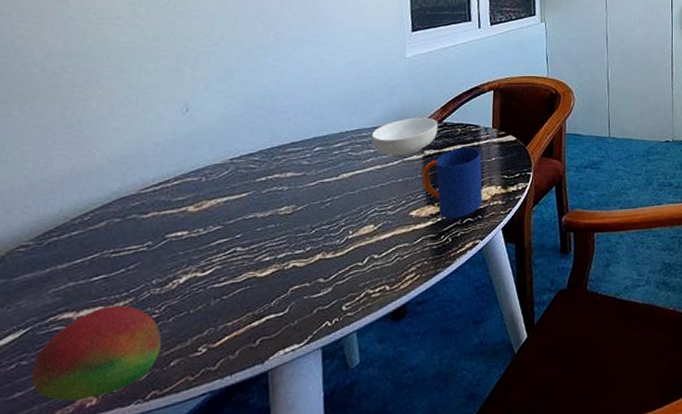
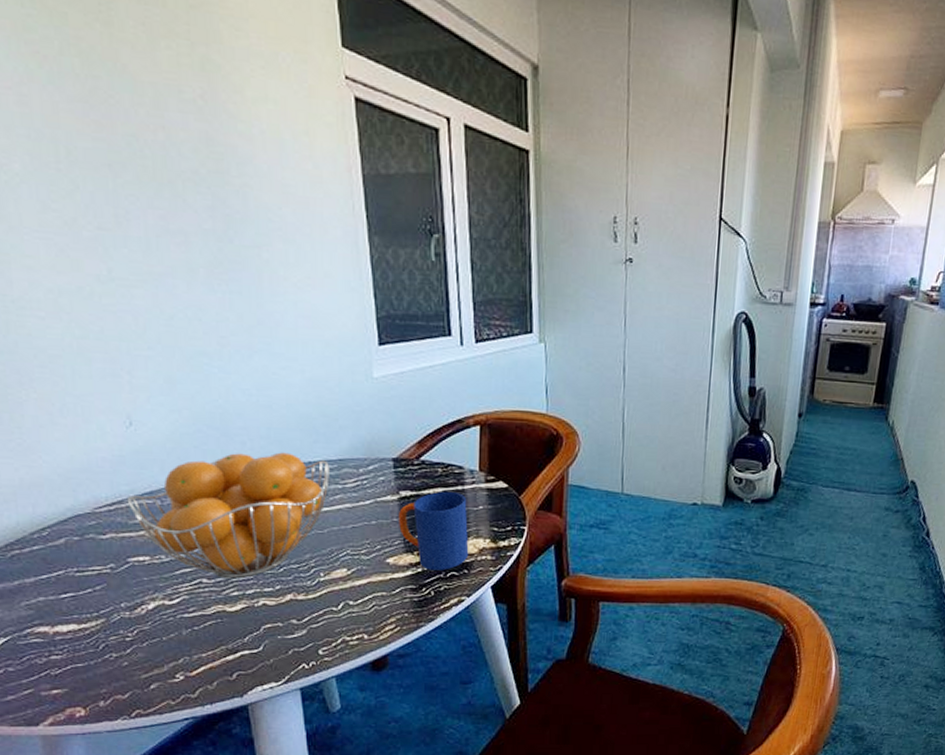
fruit: present [31,305,162,401] -> none [19,624,139,709]
fruit basket: none [173,125,364,246] -> present [126,452,330,579]
cereal bowl: present [371,117,439,156] -> none [337,451,415,495]

